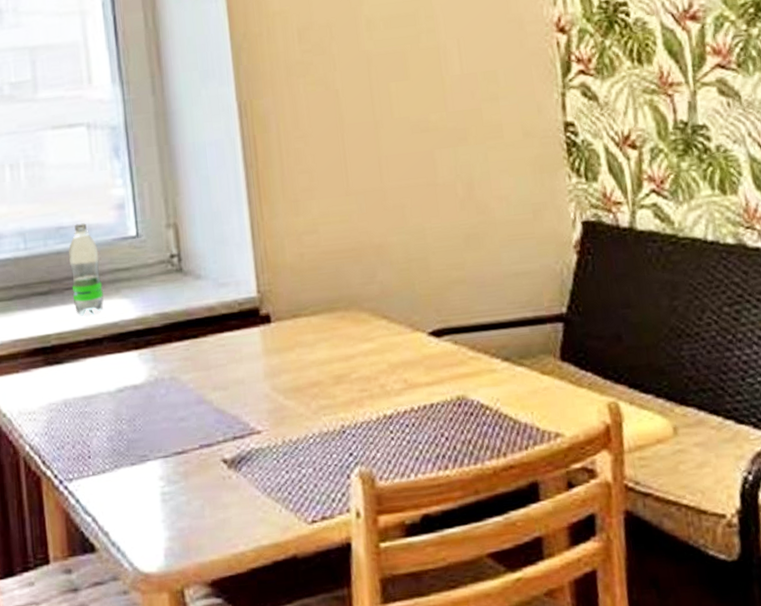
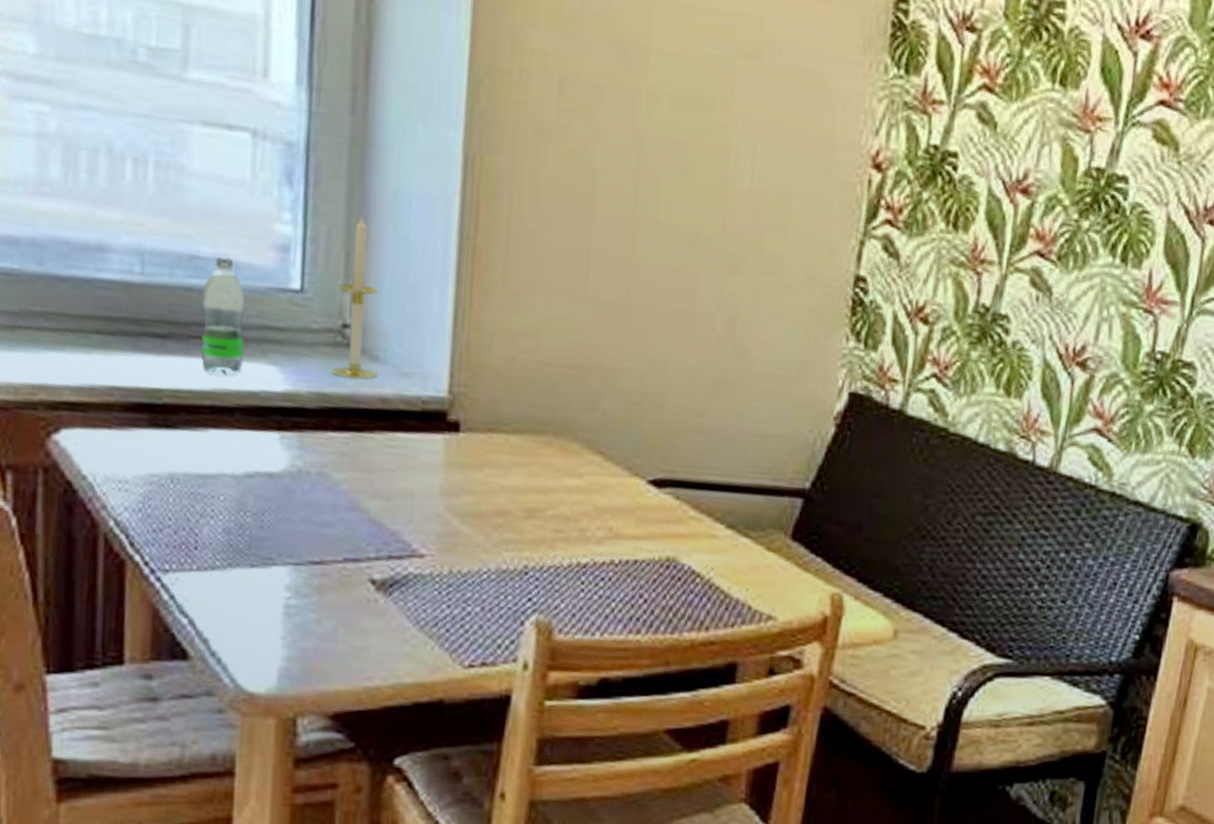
candle: none [164,168,202,297] -> present [331,215,378,380]

